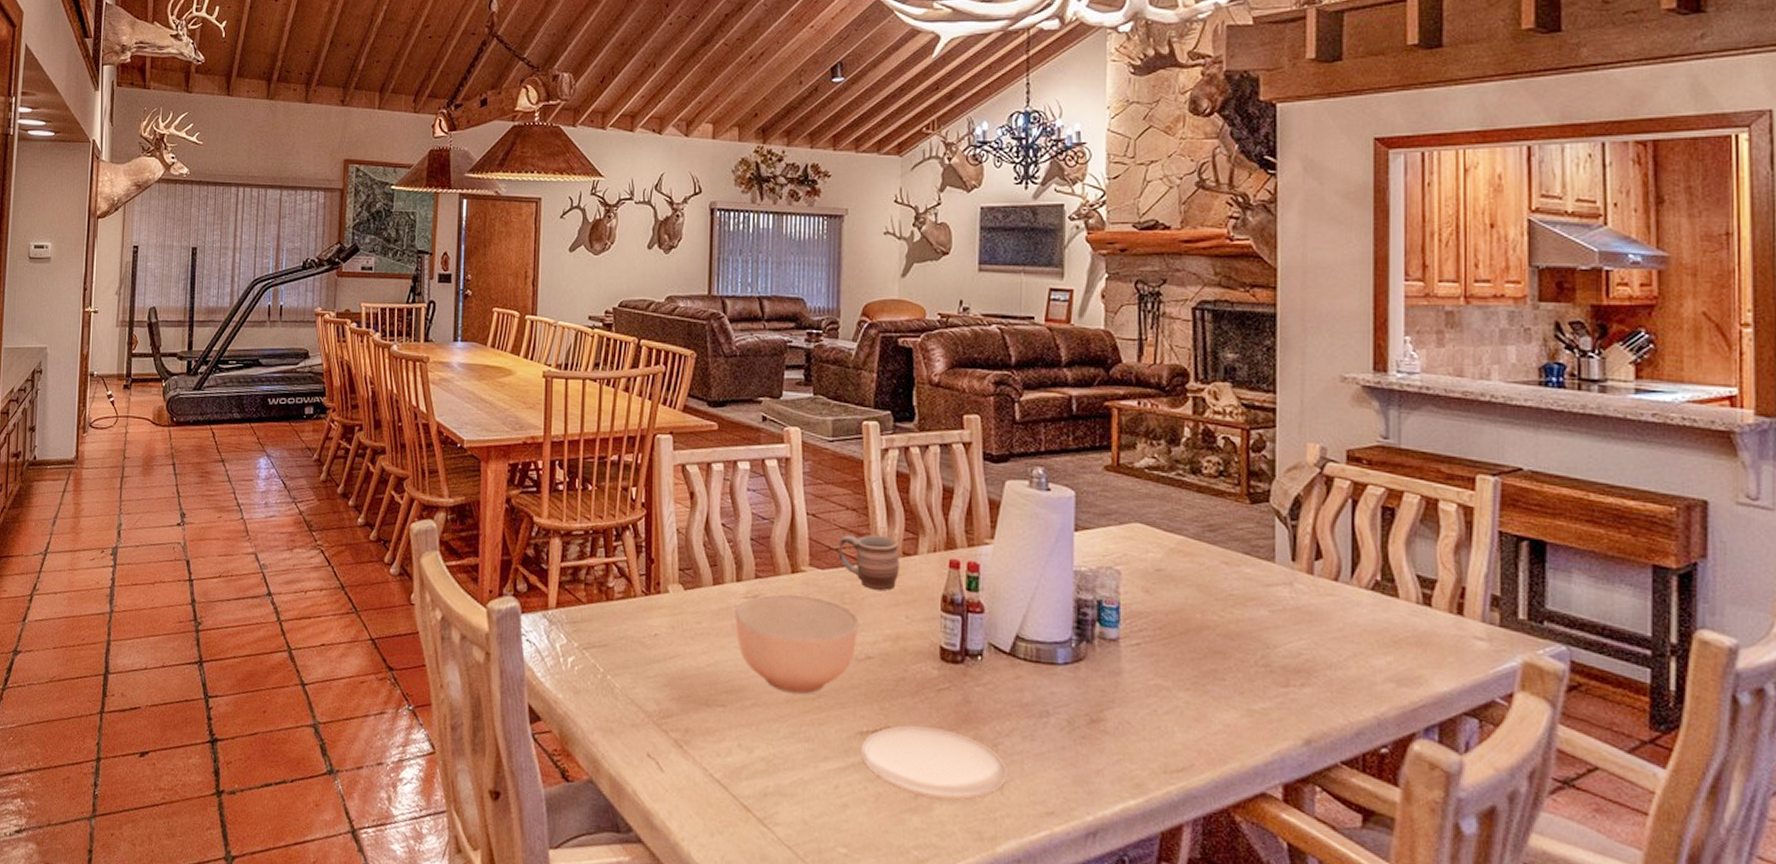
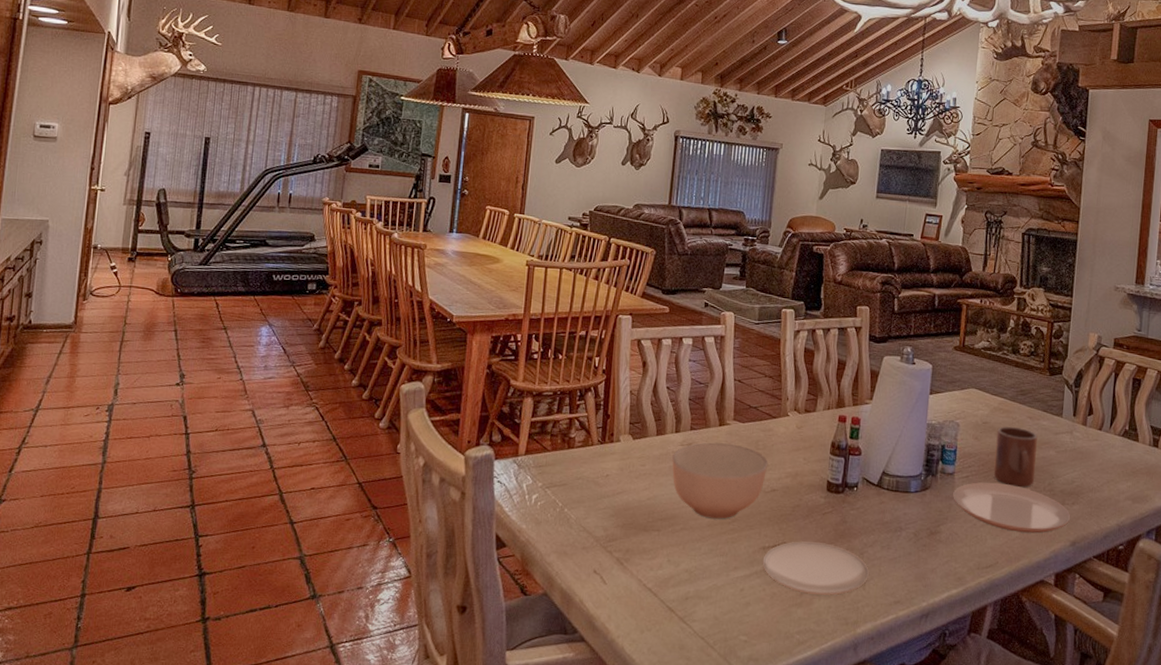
mug: present [838,535,900,591] -> none [756,396,803,440]
plate: none [1119,652,1301,726] -> present [953,482,1071,534]
cup: none [1176,574,1240,660] -> present [993,426,1038,487]

